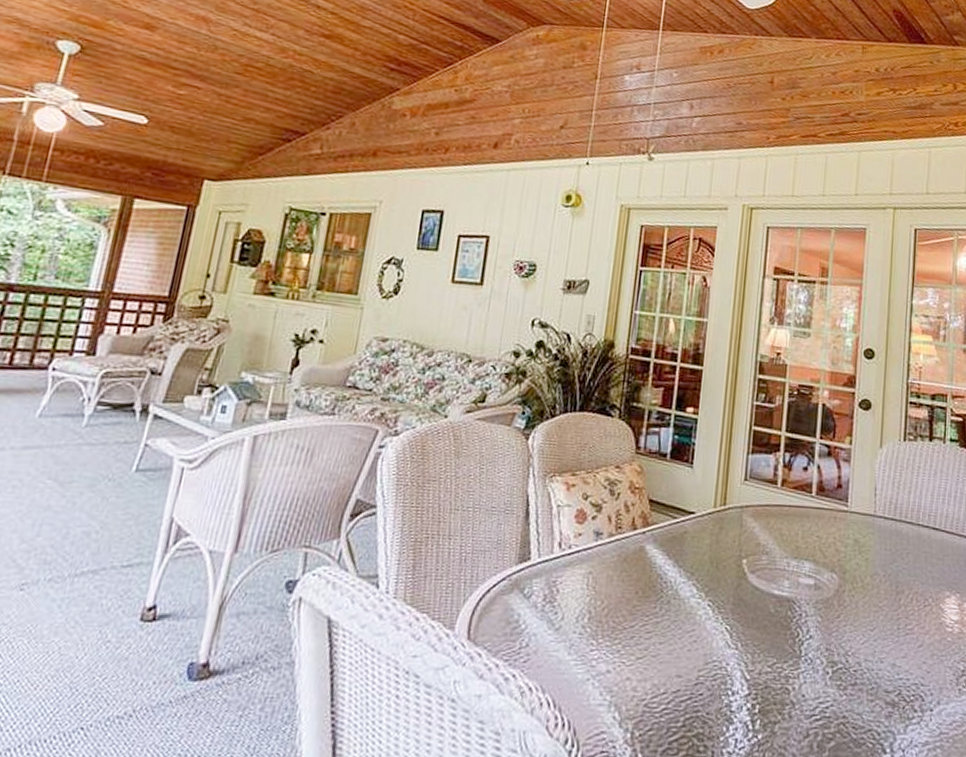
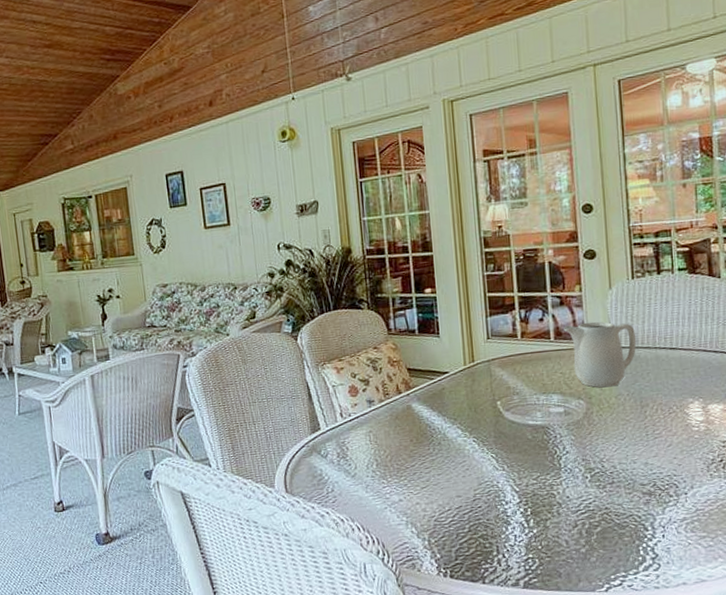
pitcher: none [827,481,901,563] -> present [564,321,637,388]

